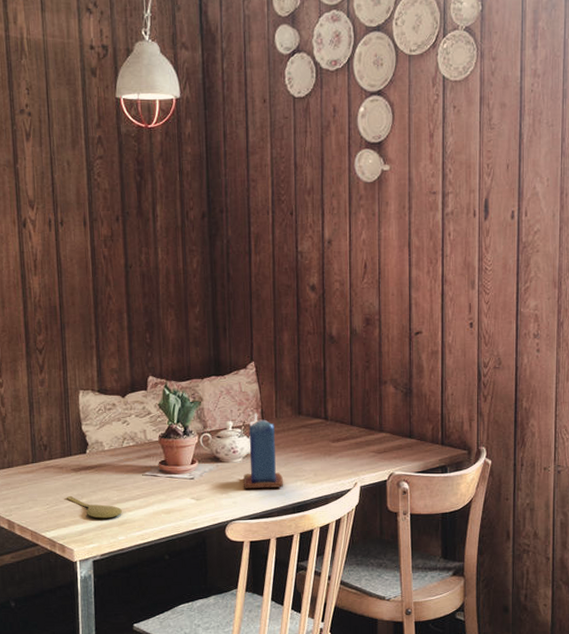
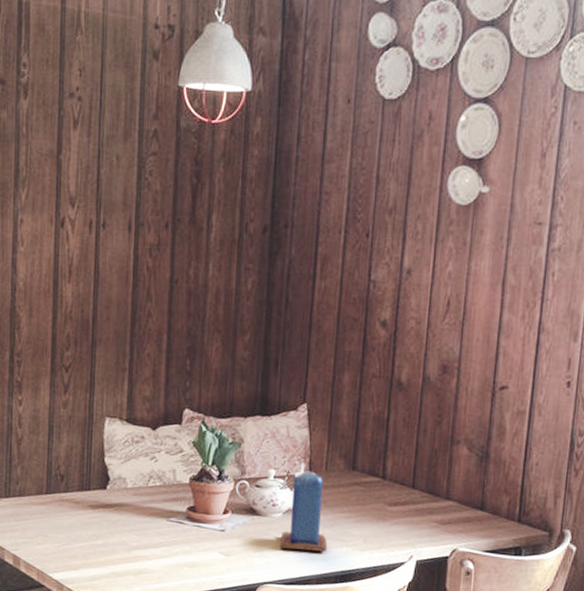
spoon: present [66,495,122,519] -> none [79,535,140,566]

